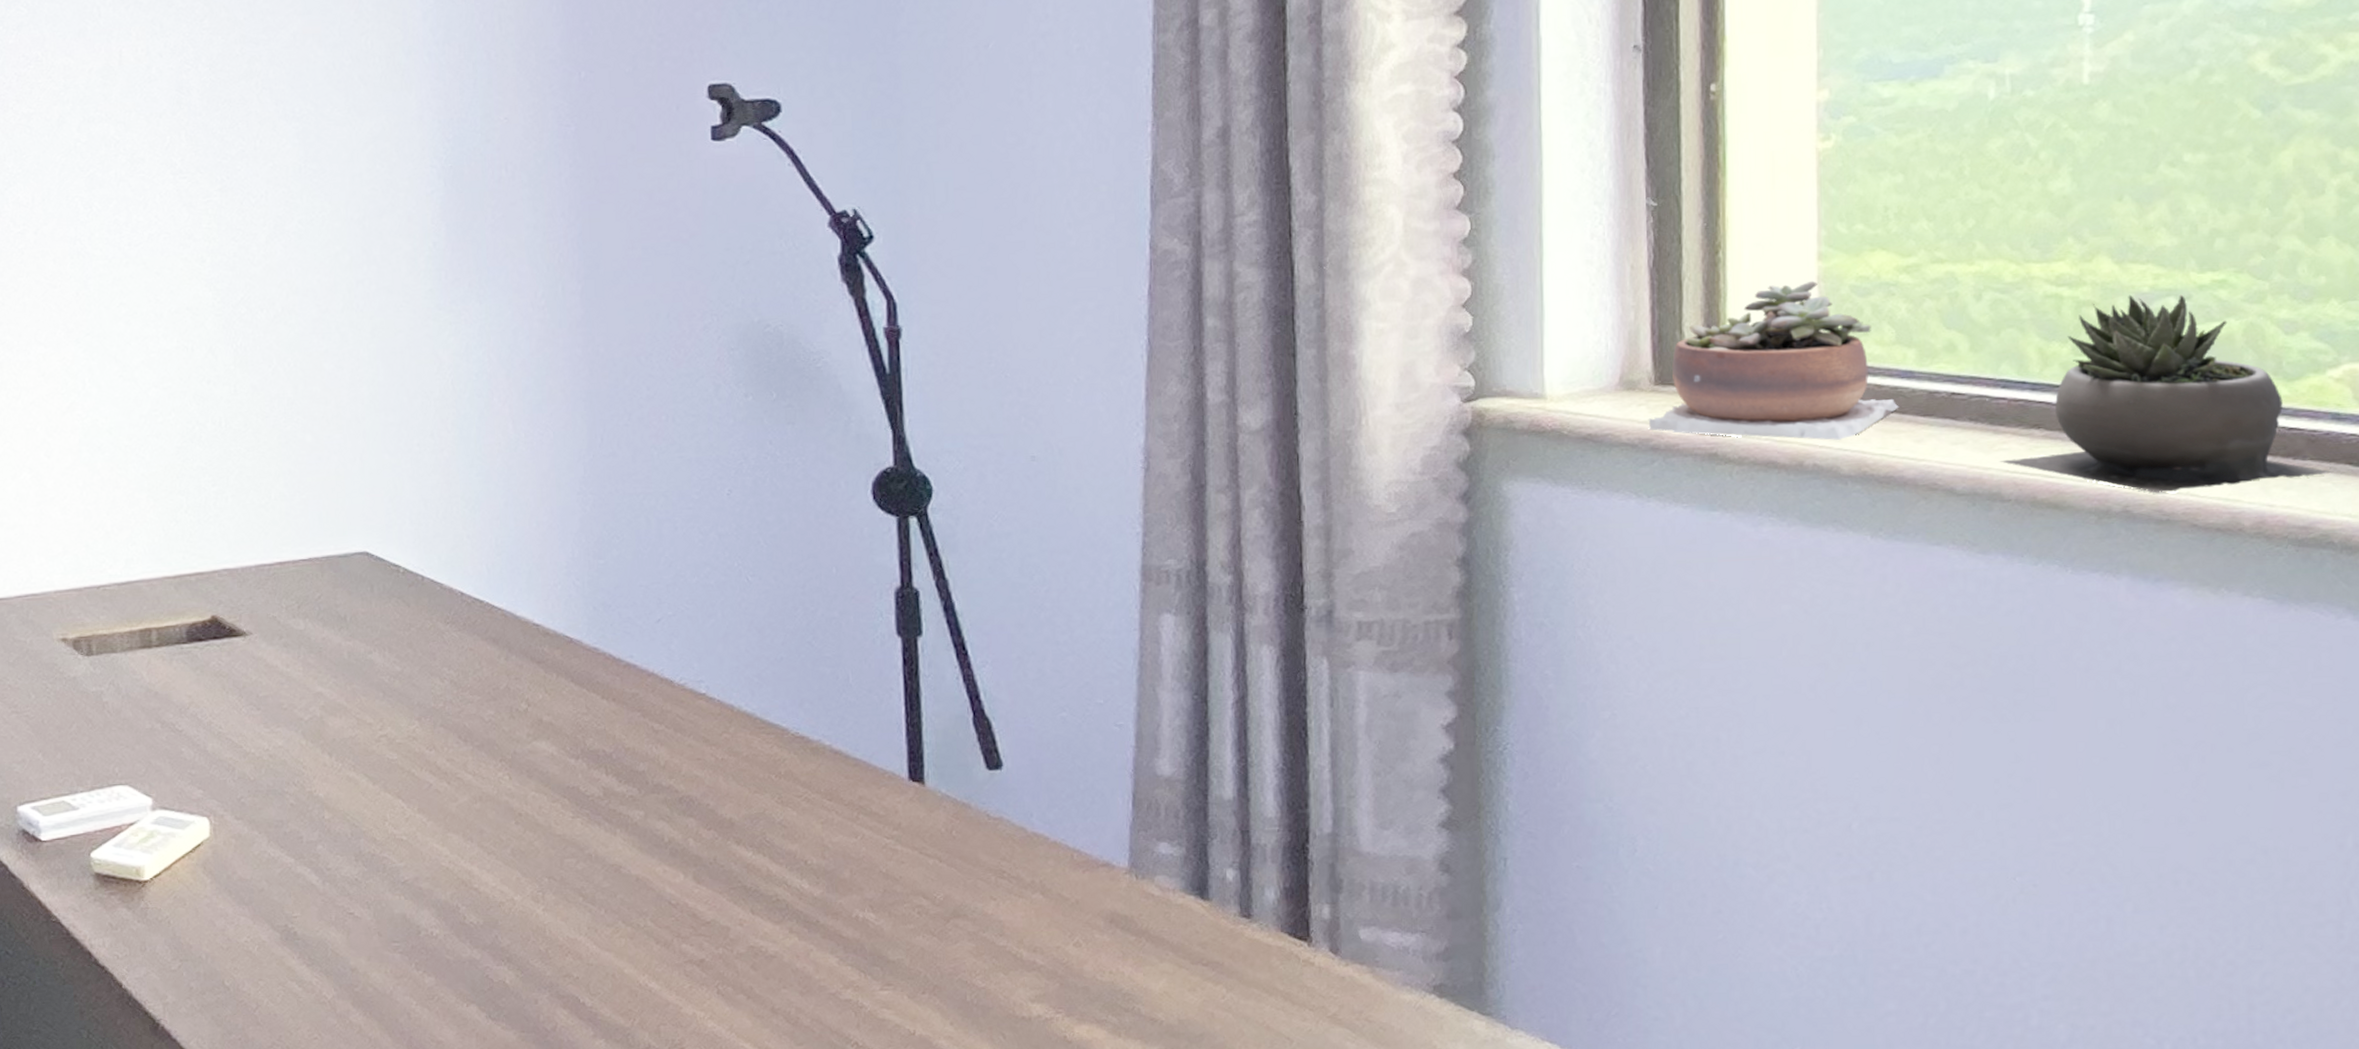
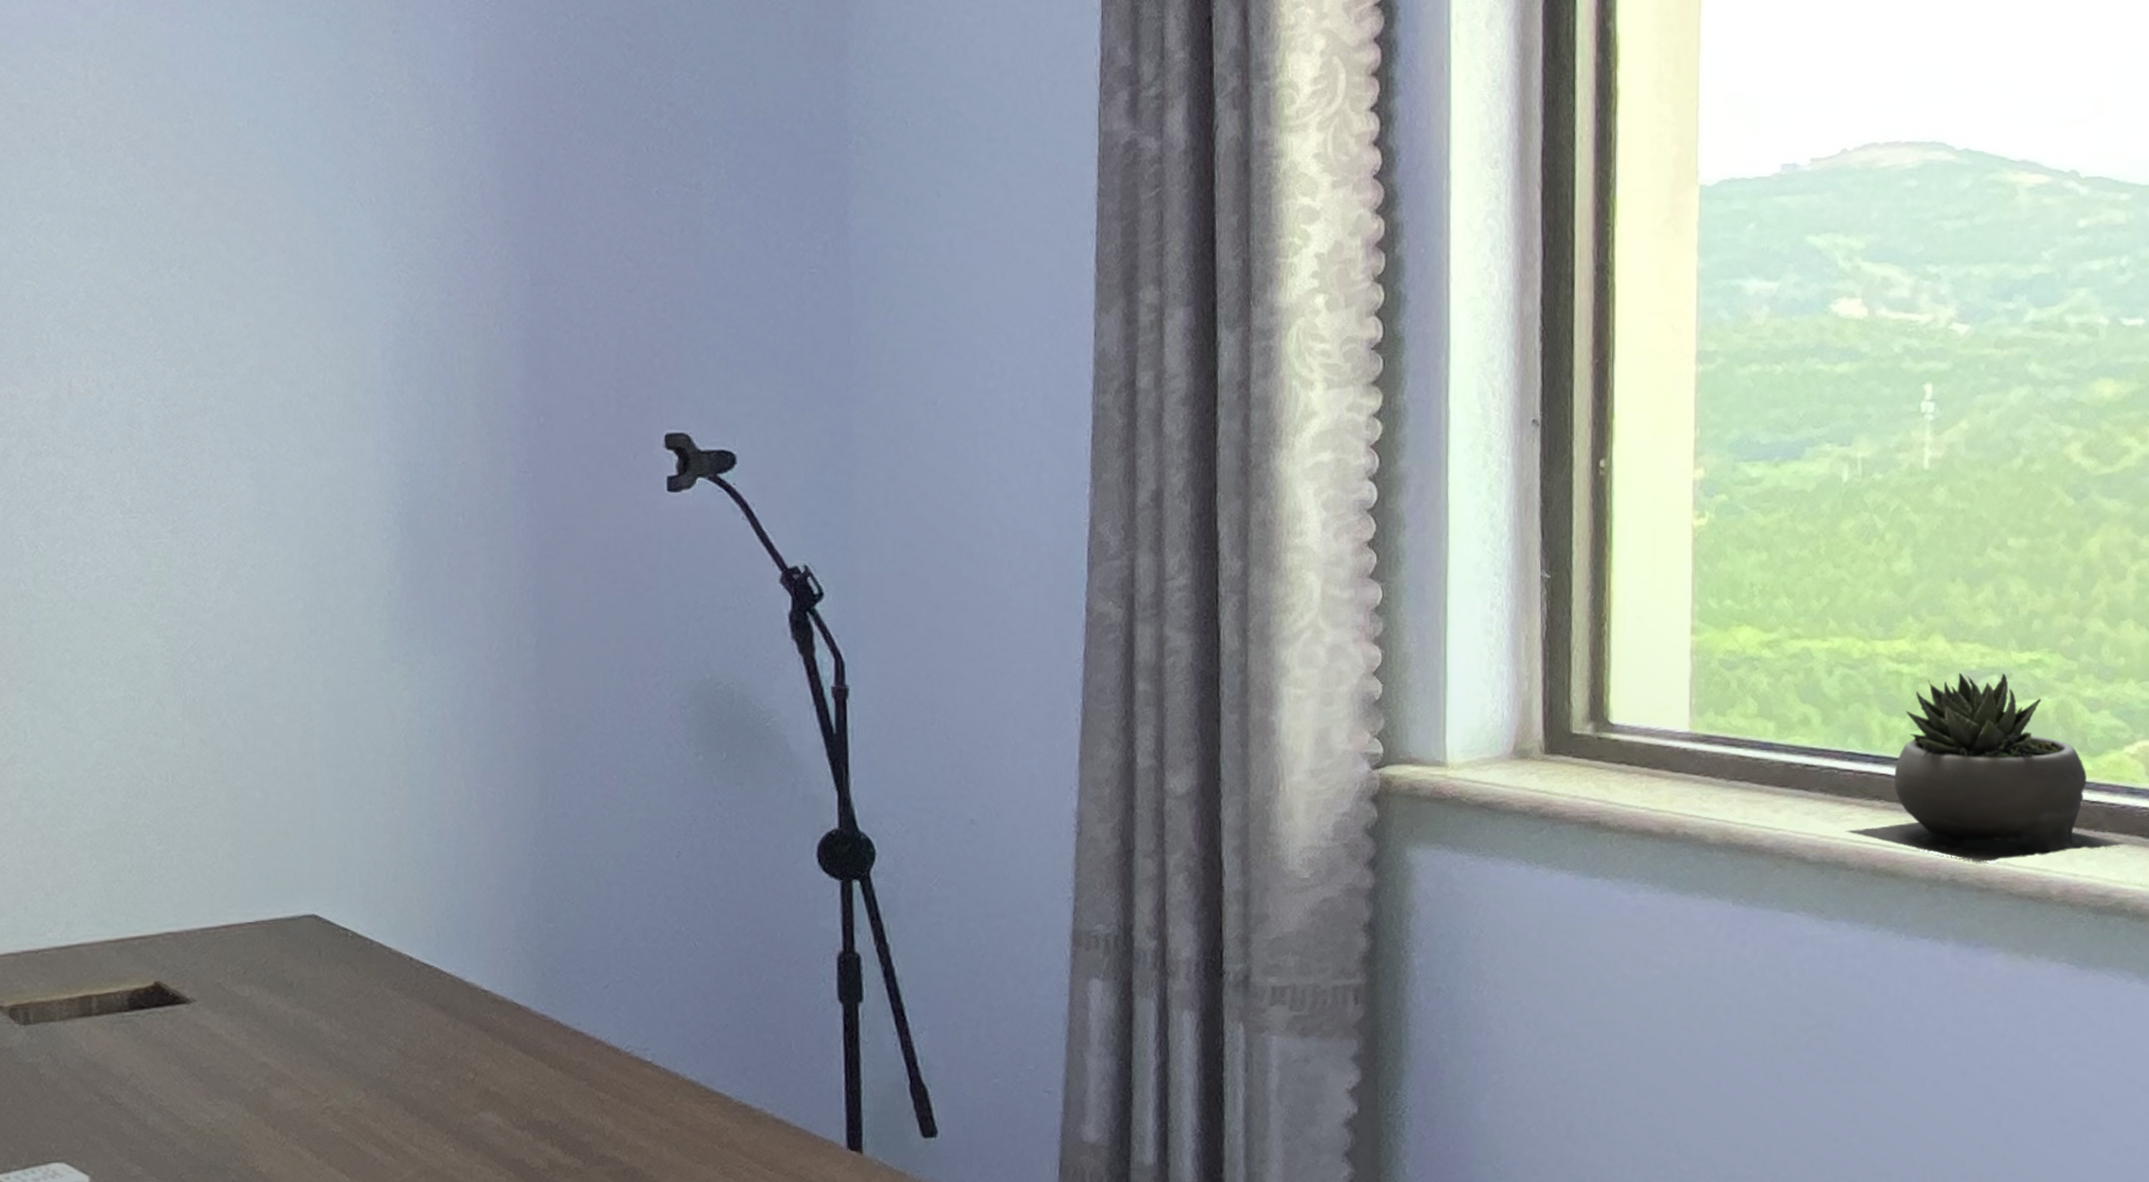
succulent plant: present [1648,280,1899,440] -> none [1538,654,1760,810]

